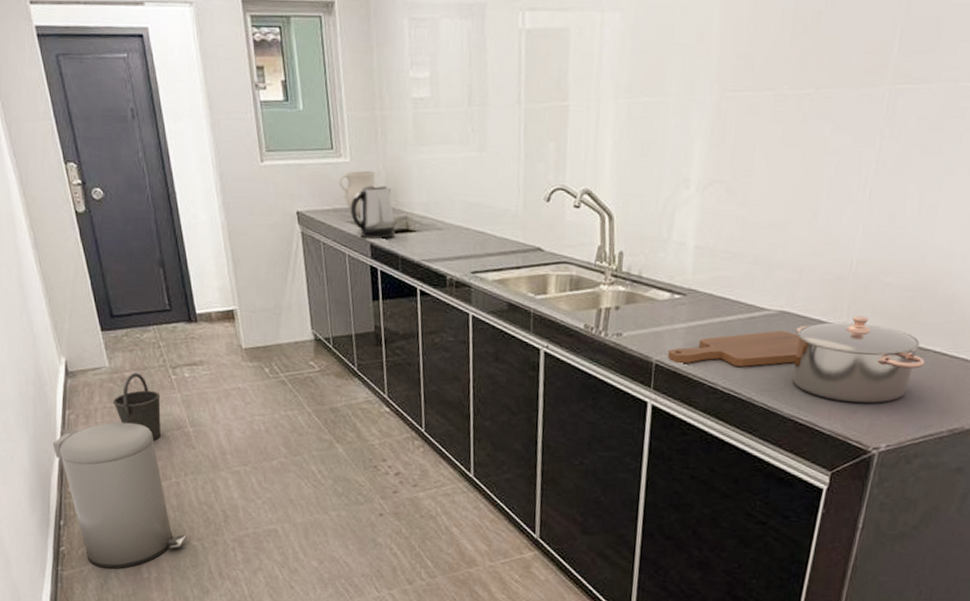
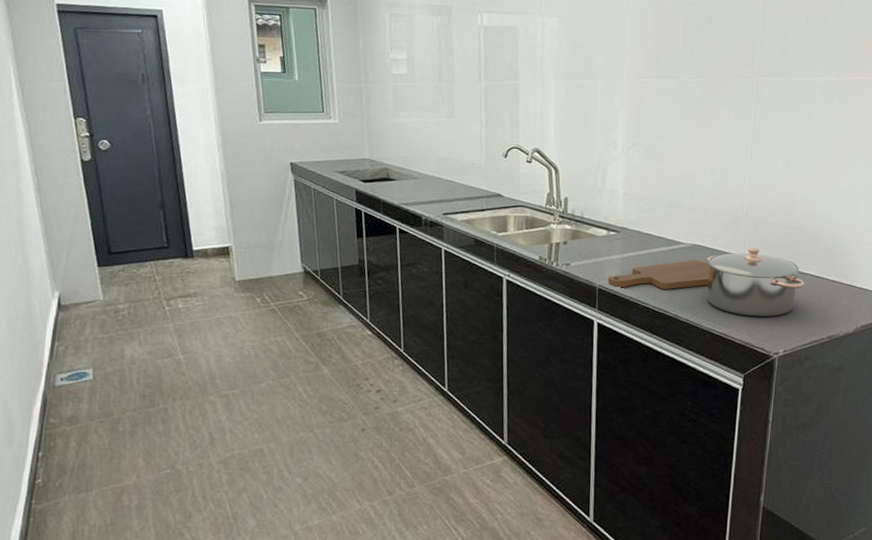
pedal bin: present [52,422,188,569] -> none [37,352,173,499]
bucket: present [112,373,161,441] -> none [104,305,154,369]
ceramic jug: present [338,170,376,217] -> none [328,130,361,168]
kettle: present [350,184,396,240] -> none [338,141,378,187]

